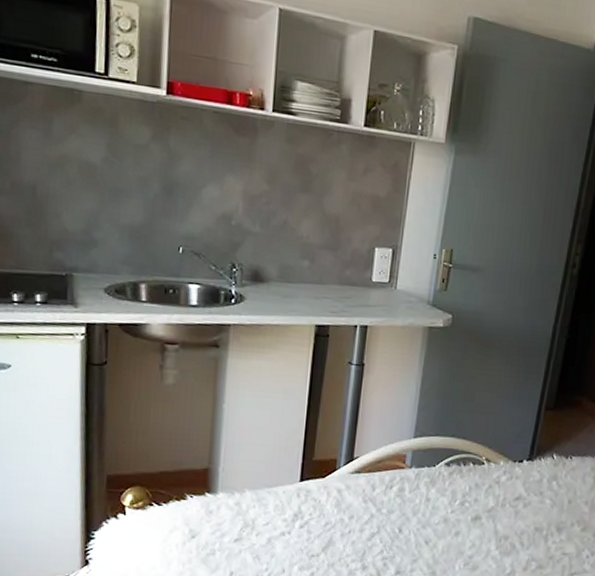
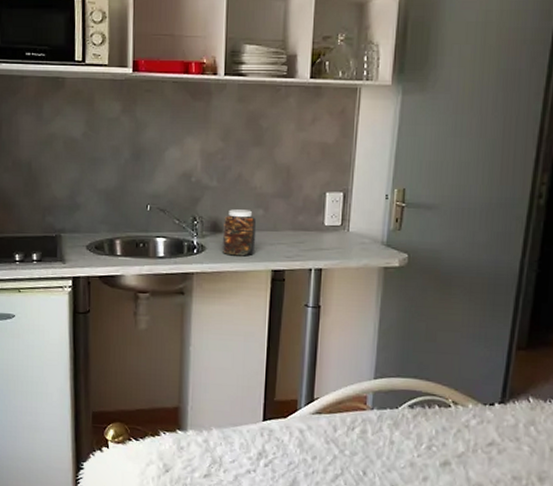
jar: none [262,258,302,309] -> present [221,209,257,256]

